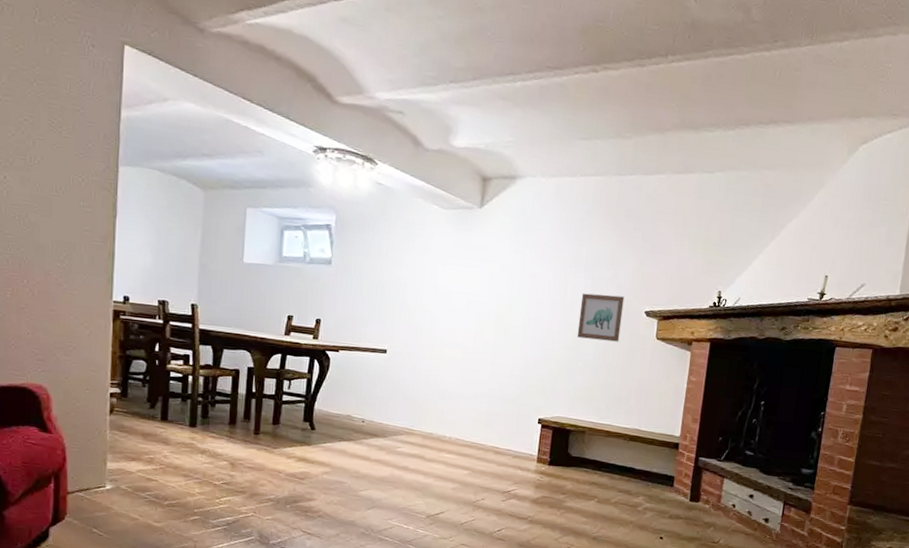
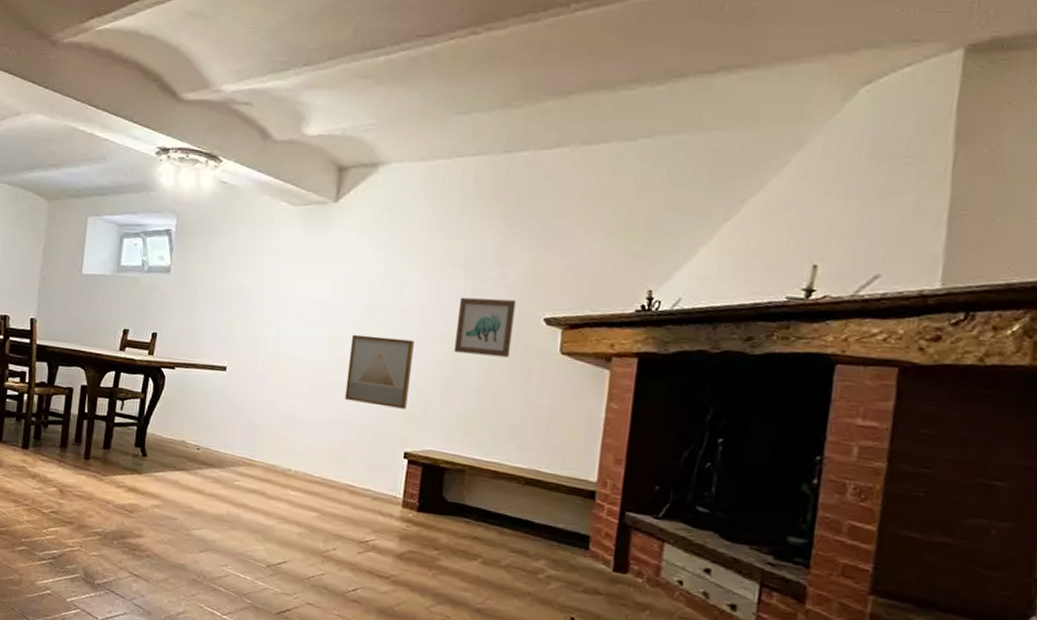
wall art: none [490,322,546,384] -> present [344,334,414,409]

